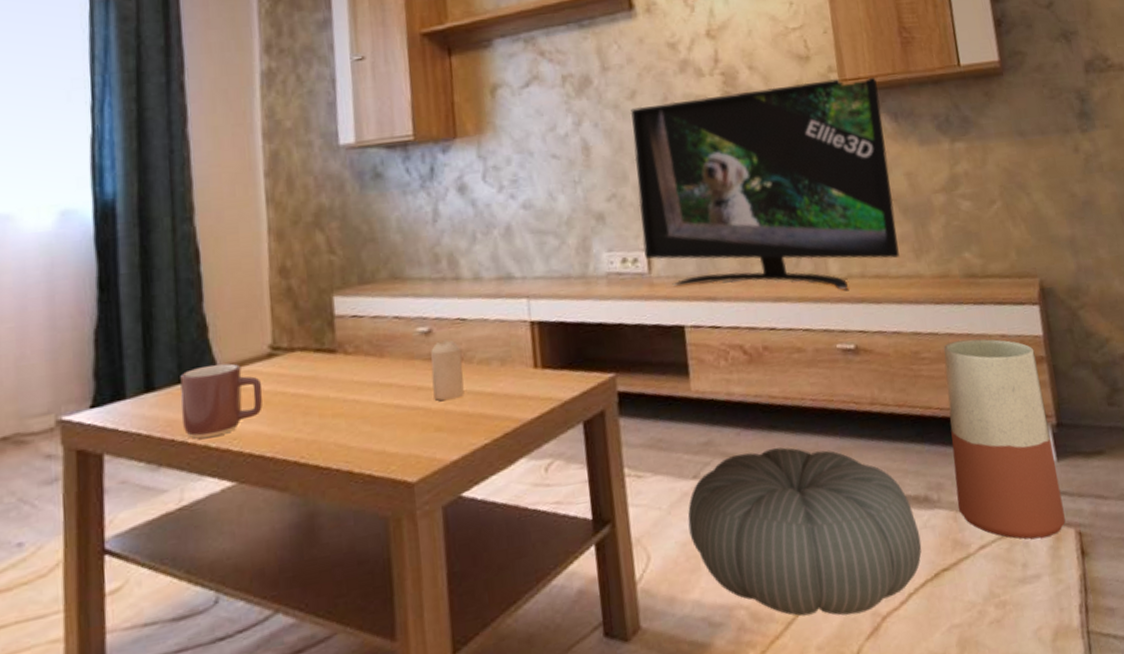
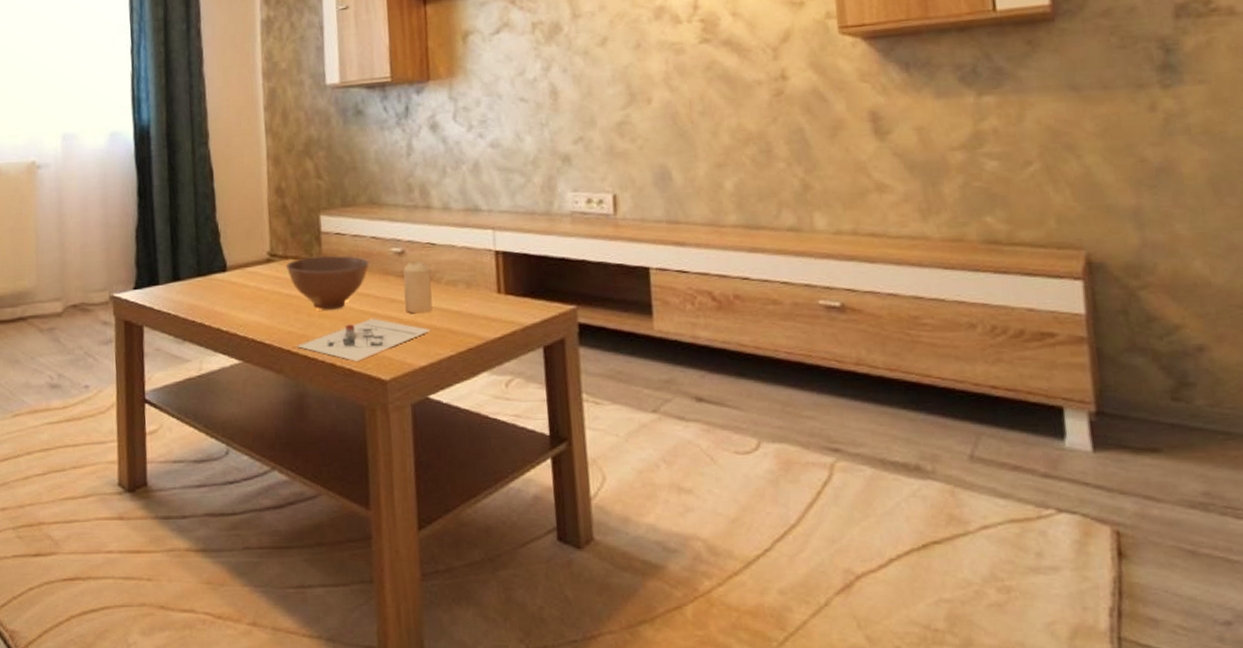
mug: present [180,363,263,439] -> none [199,263,263,323]
bowl: none [291,341,392,408] -> present [285,255,370,310]
architectural model: none [305,411,464,465] -> present [297,318,432,362]
television: present [630,77,900,290] -> none [600,23,902,245]
pouf: present [687,447,922,616] -> none [645,395,909,568]
vase: present [943,338,1066,539] -> none [950,309,1099,530]

